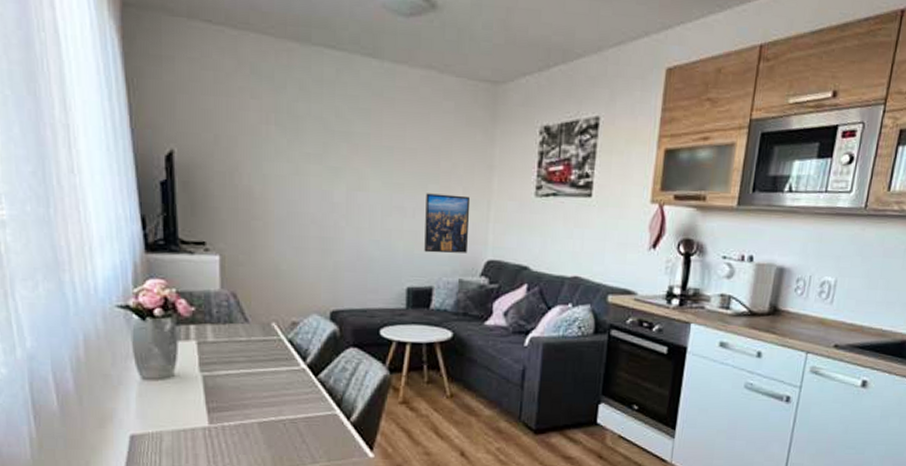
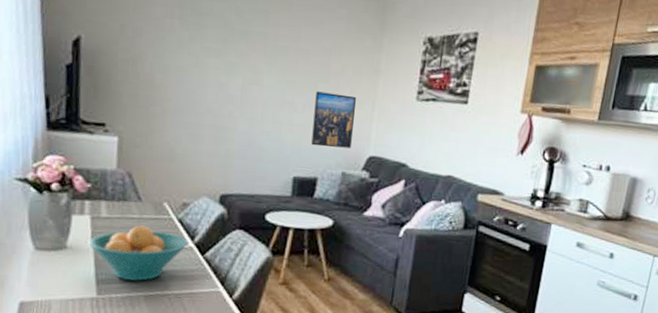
fruit bowl: none [196,348,300,407] -> present [88,225,188,281]

